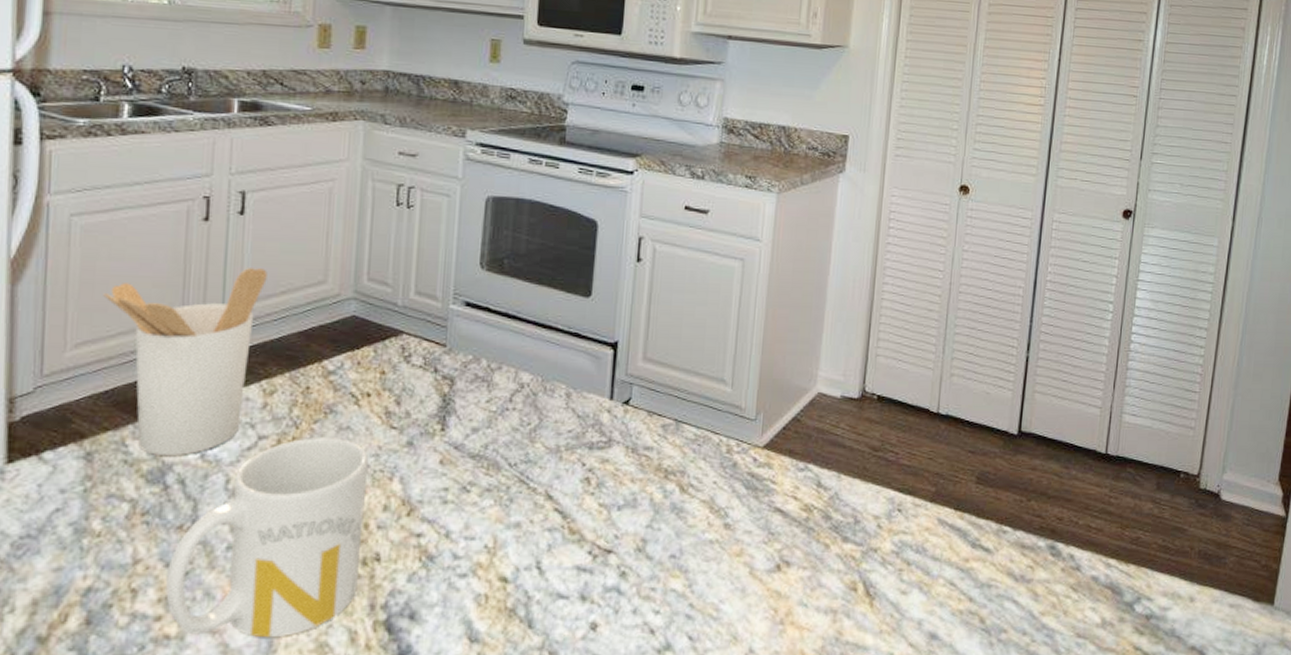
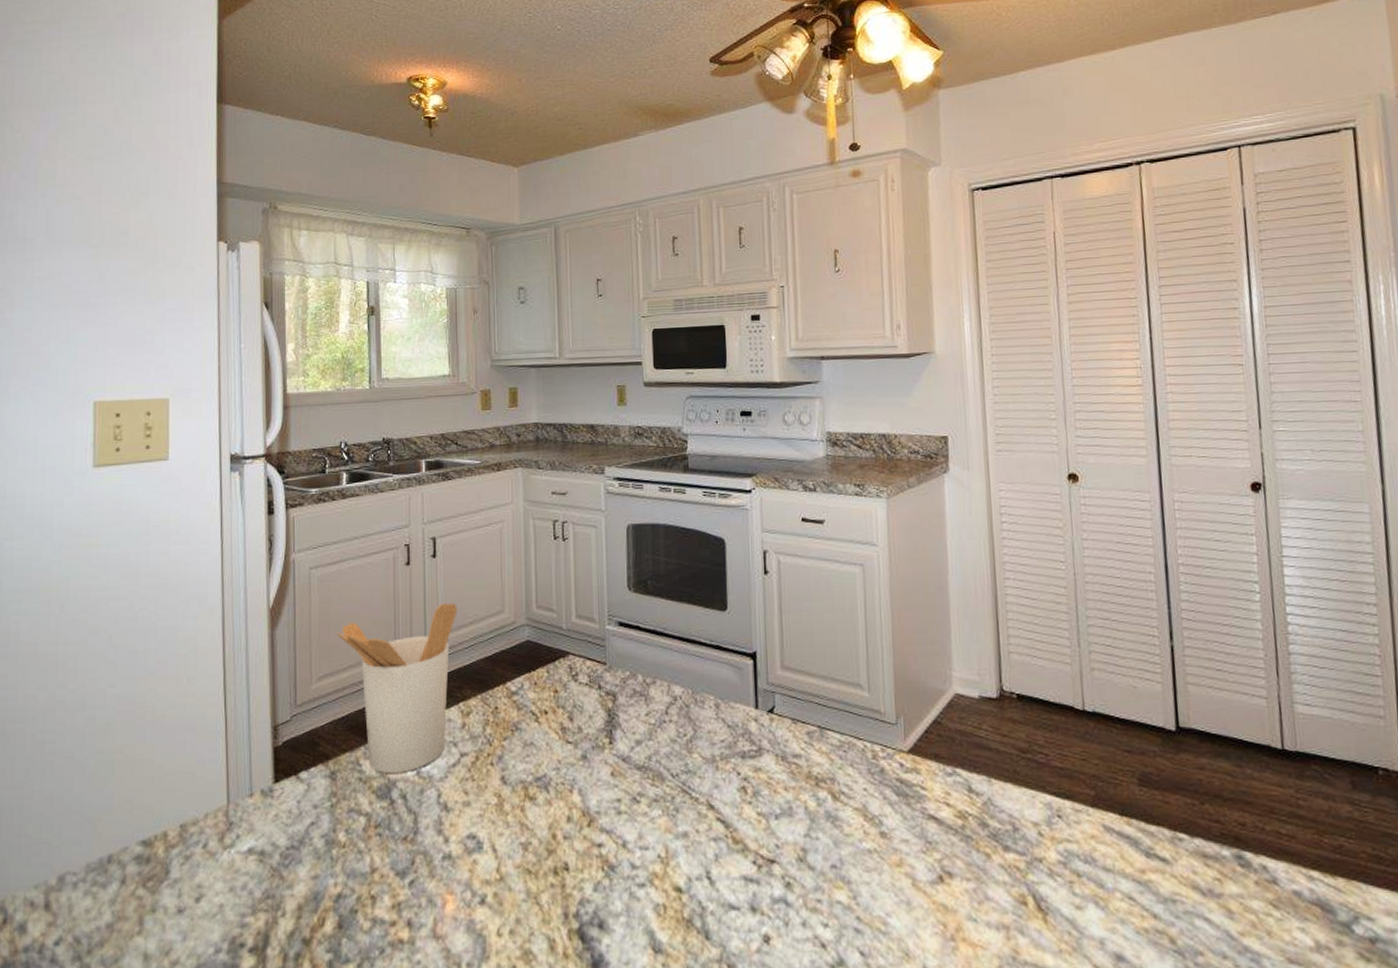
mug: present [166,437,369,638] -> none [398,753,552,944]

